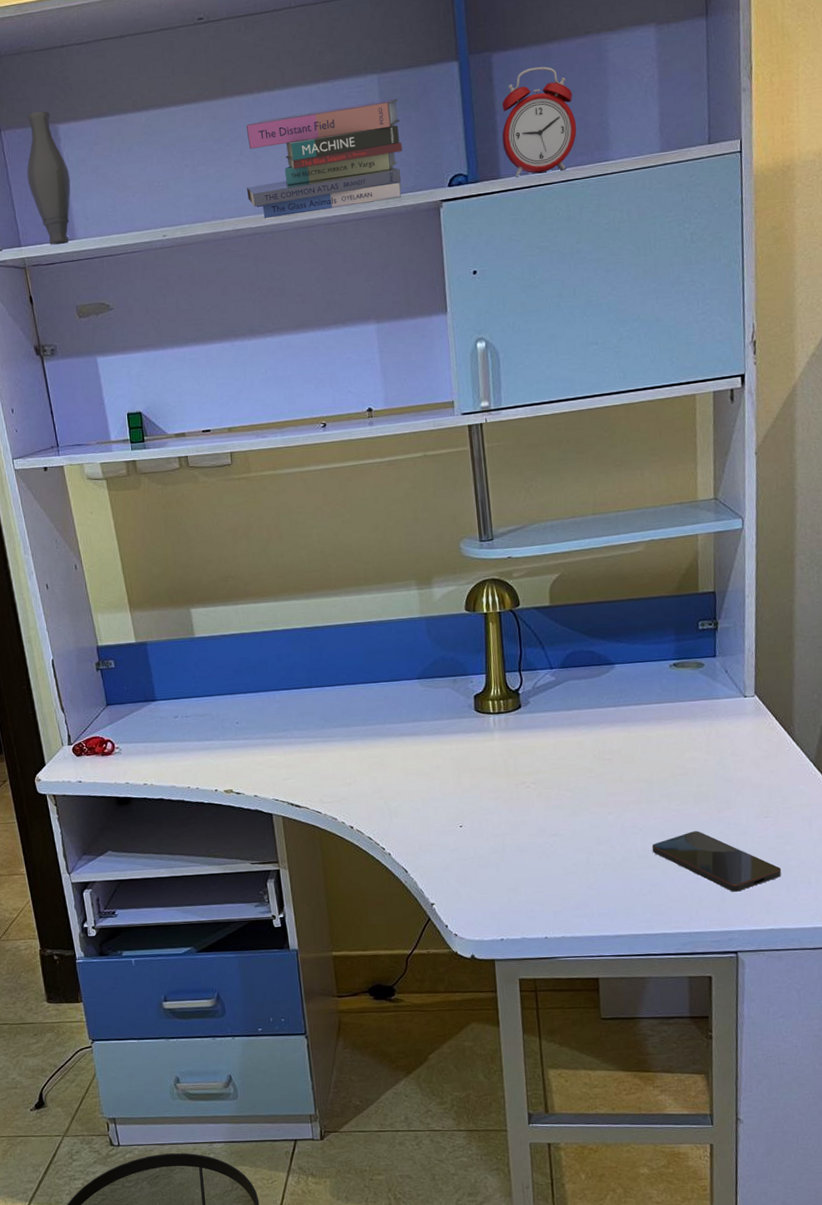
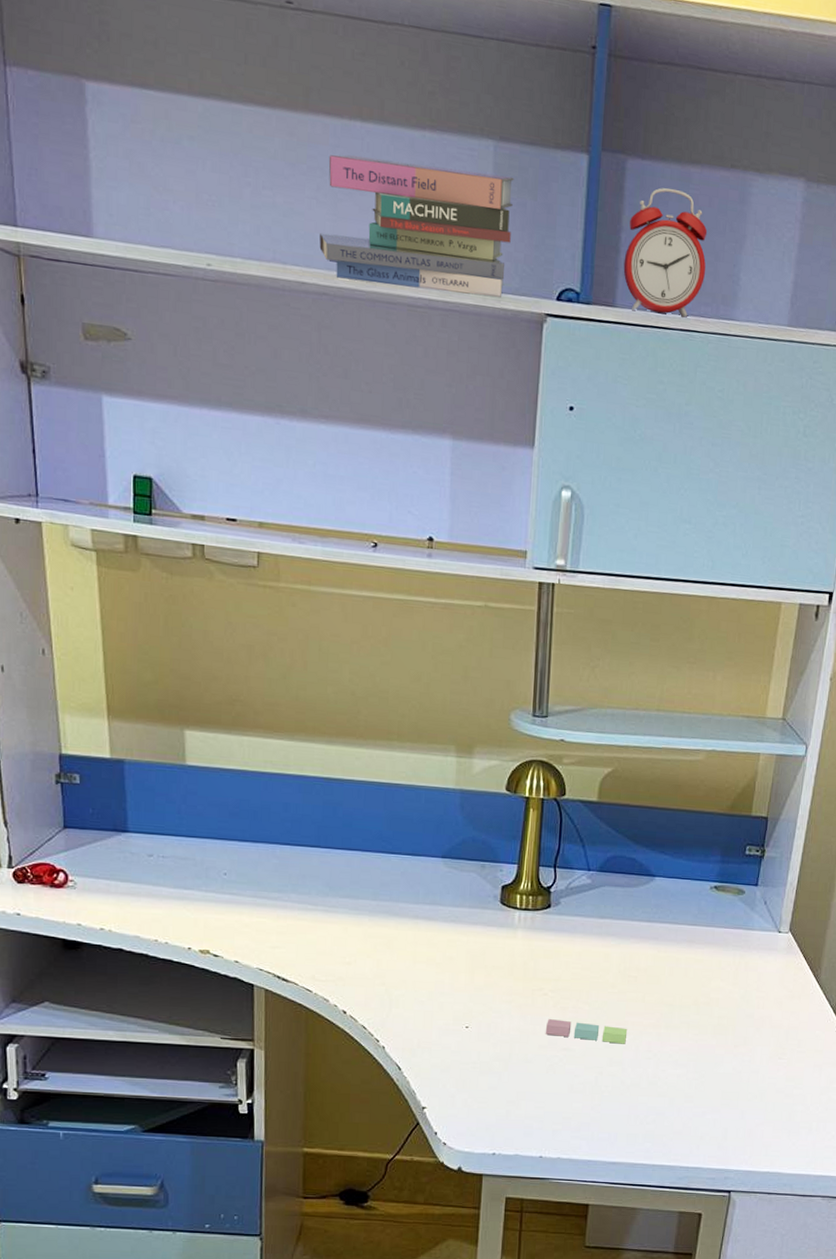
vase: present [26,111,71,245] -> none [35,53,94,239]
sticky notes: none [533,808,611,824] -> present [545,1019,628,1044]
phone: present [652,831,782,892] -> none [663,1063,786,1131]

